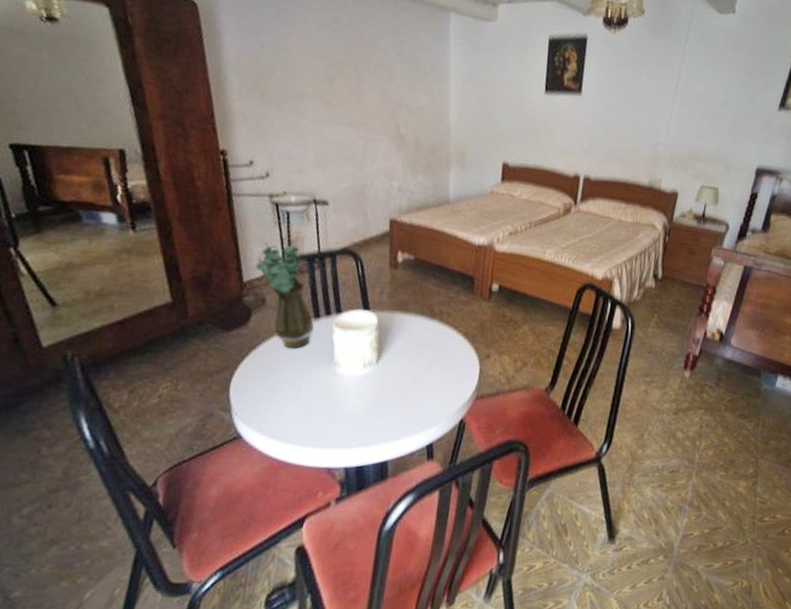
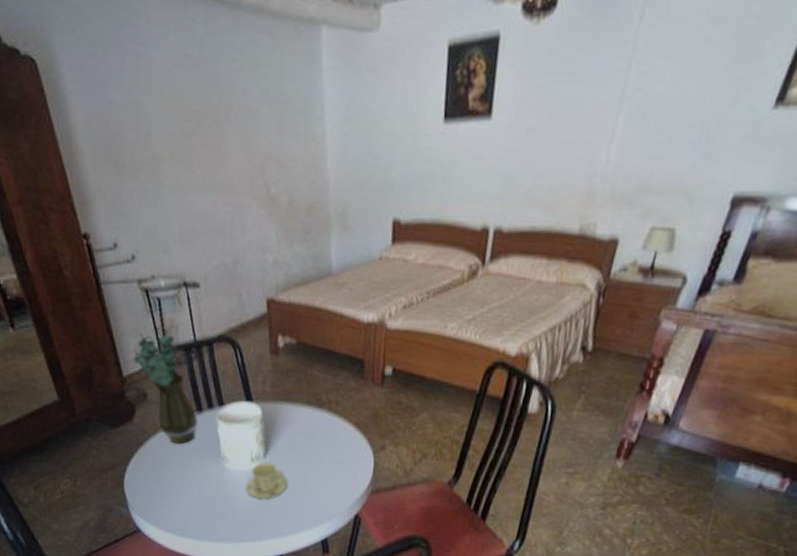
cup and saucer: none [356,368,397,404] -> present [246,462,287,499]

